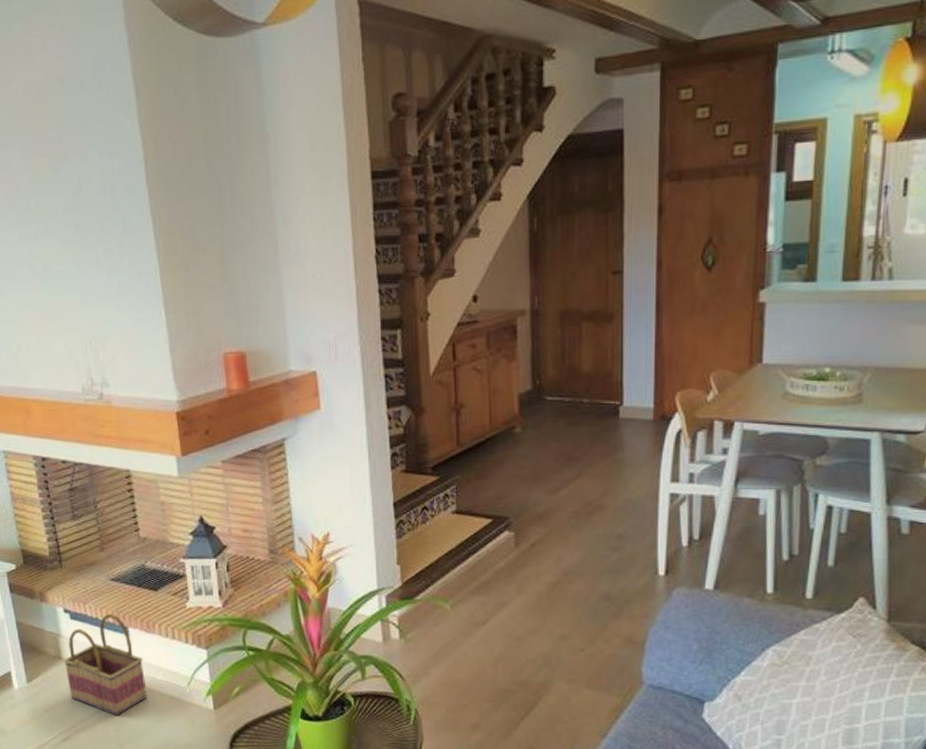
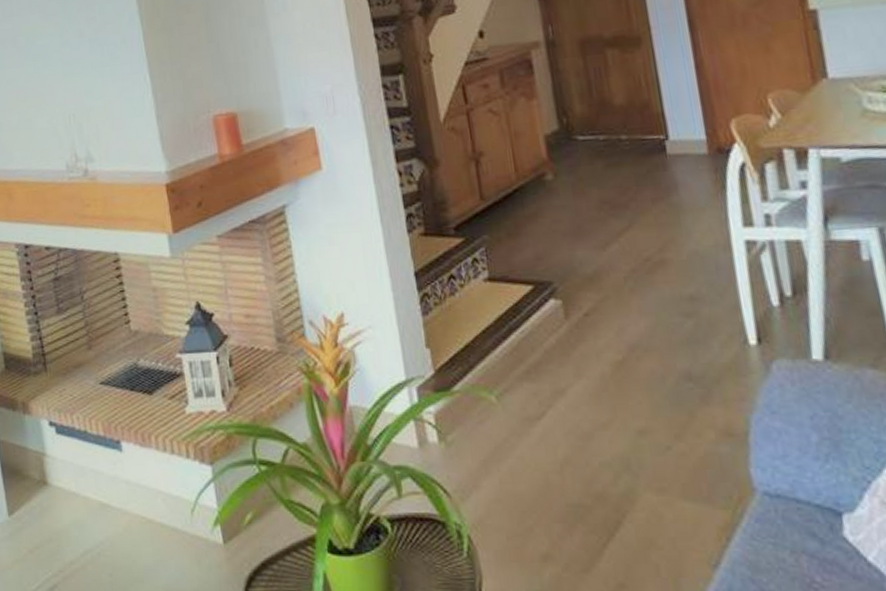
basket: present [63,613,147,715] -> none [49,424,145,555]

